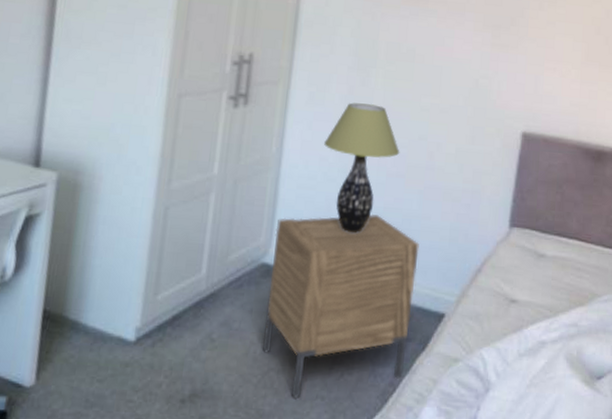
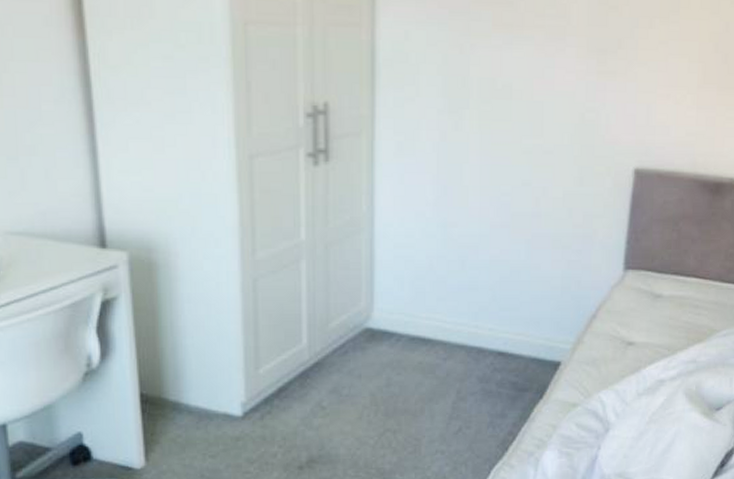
nightstand: present [263,214,419,400] -> none [375,269,530,456]
table lamp: present [324,102,400,233] -> none [419,150,503,289]

